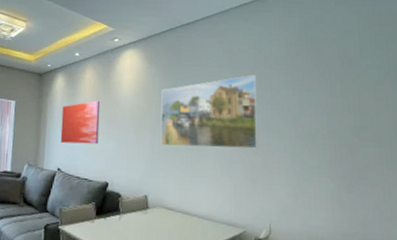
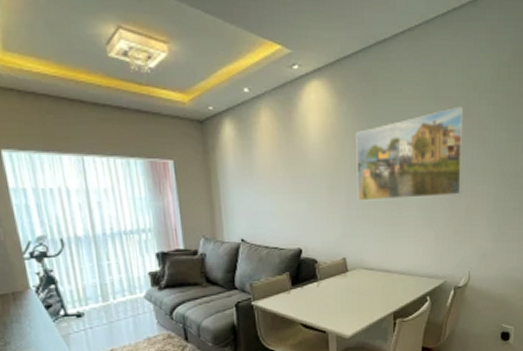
wall art: present [60,100,101,145] -> none [236,151,286,208]

